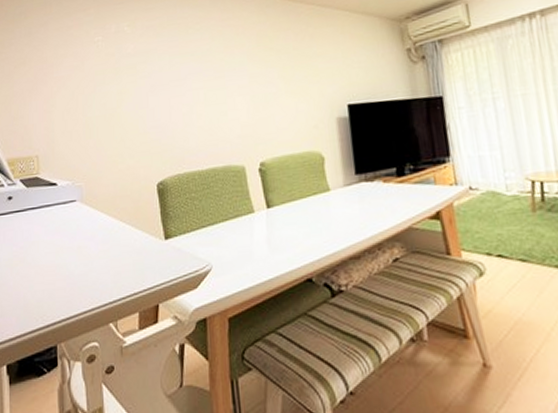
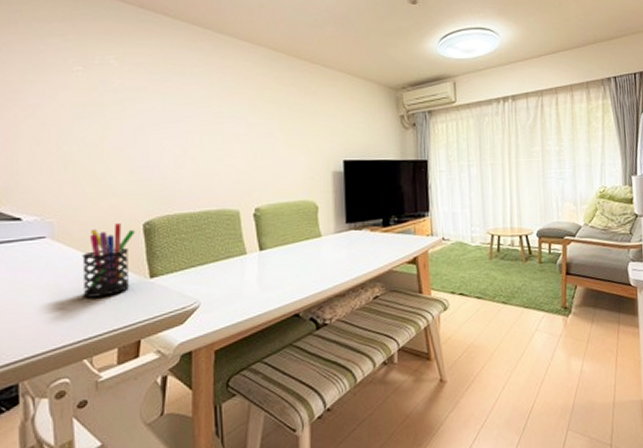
pen holder: none [106,184,150,260] -> present [82,223,135,298]

